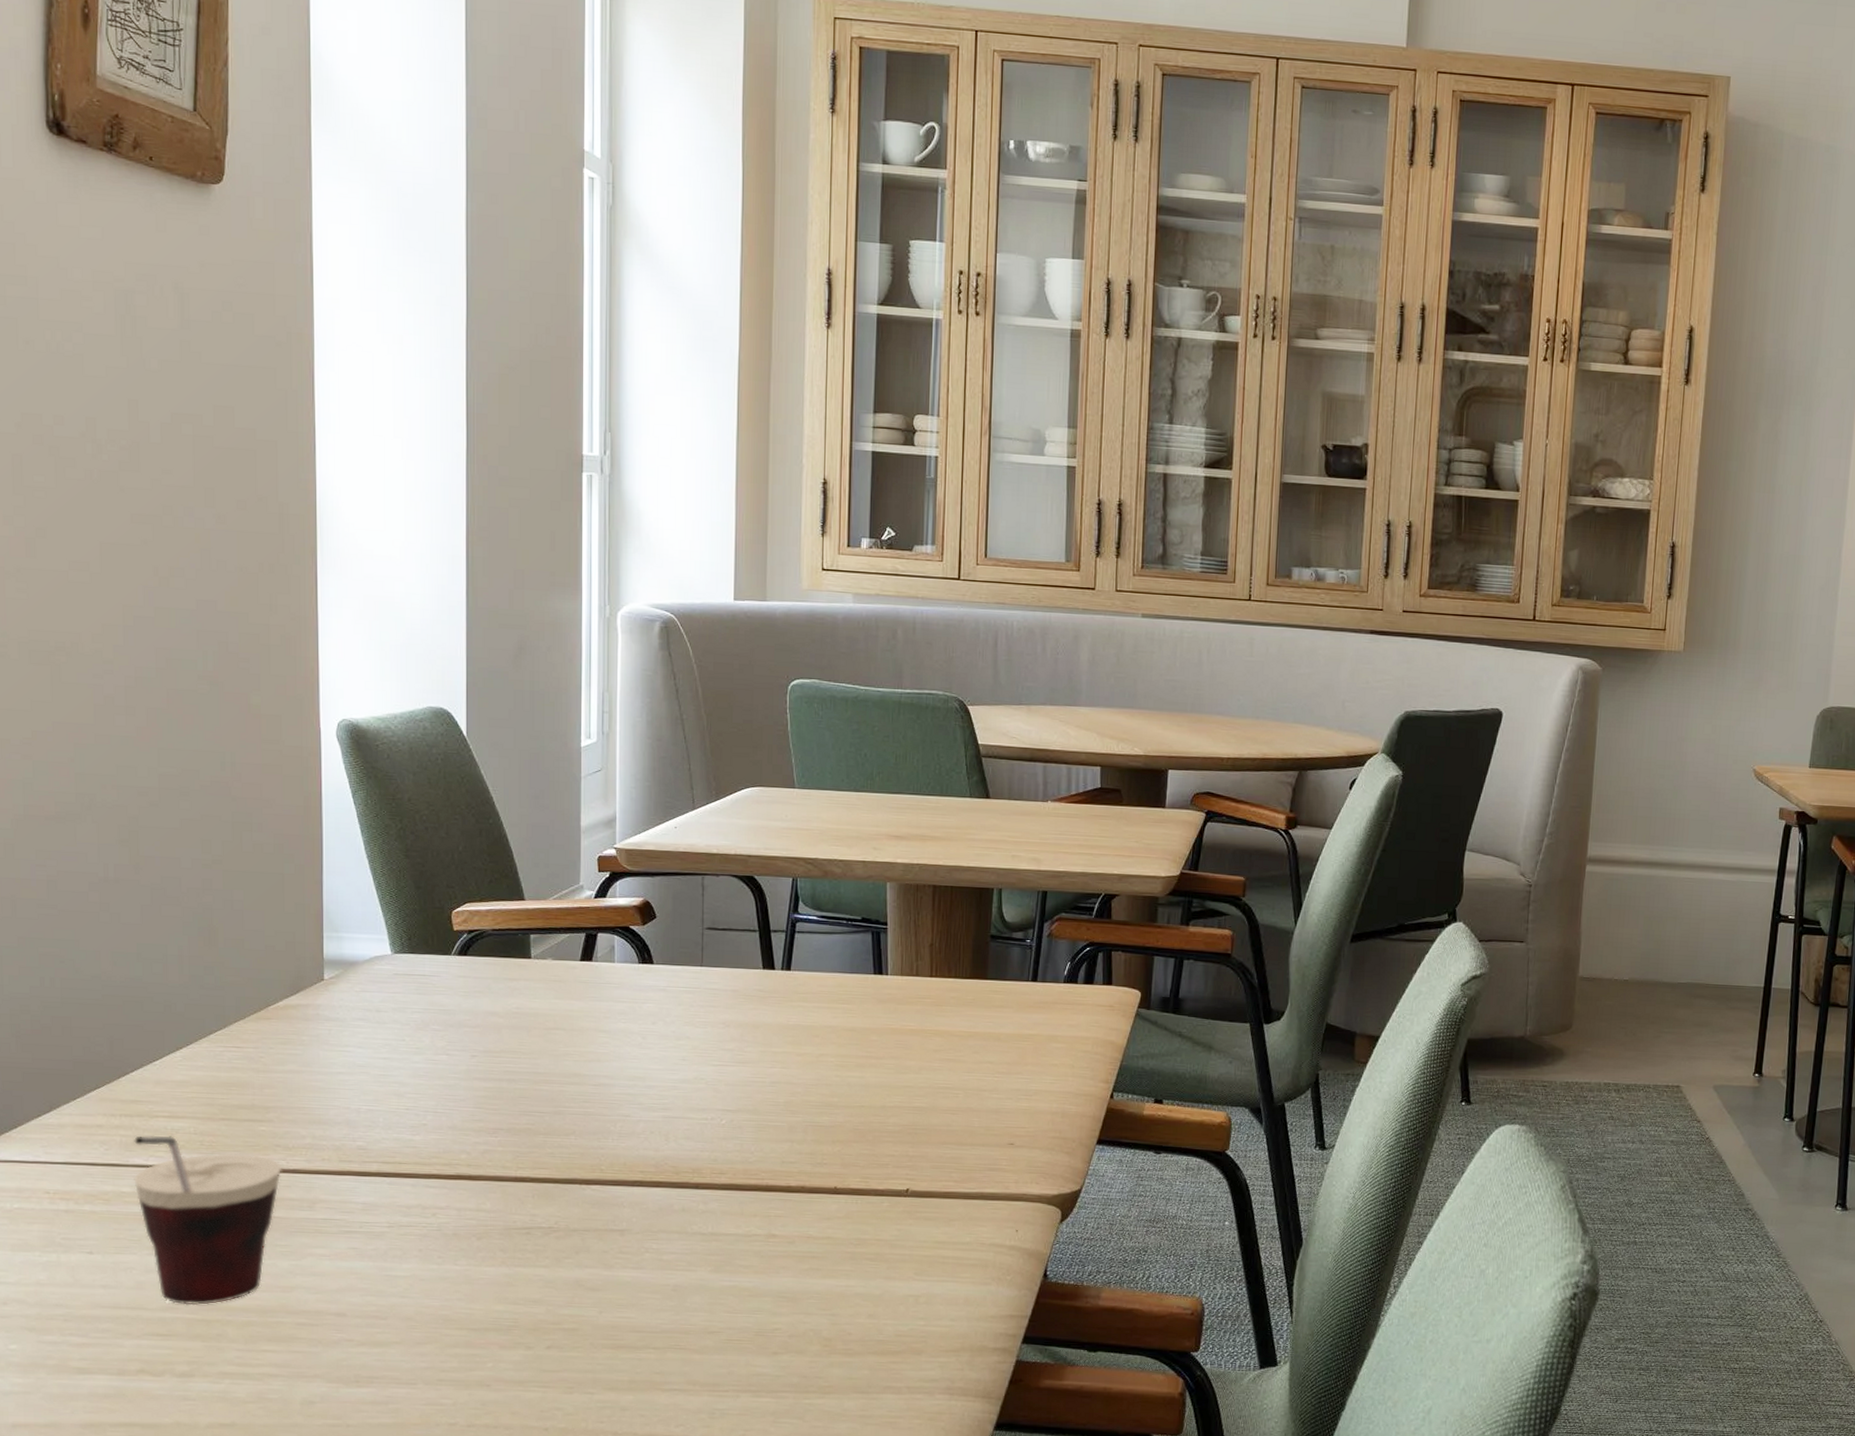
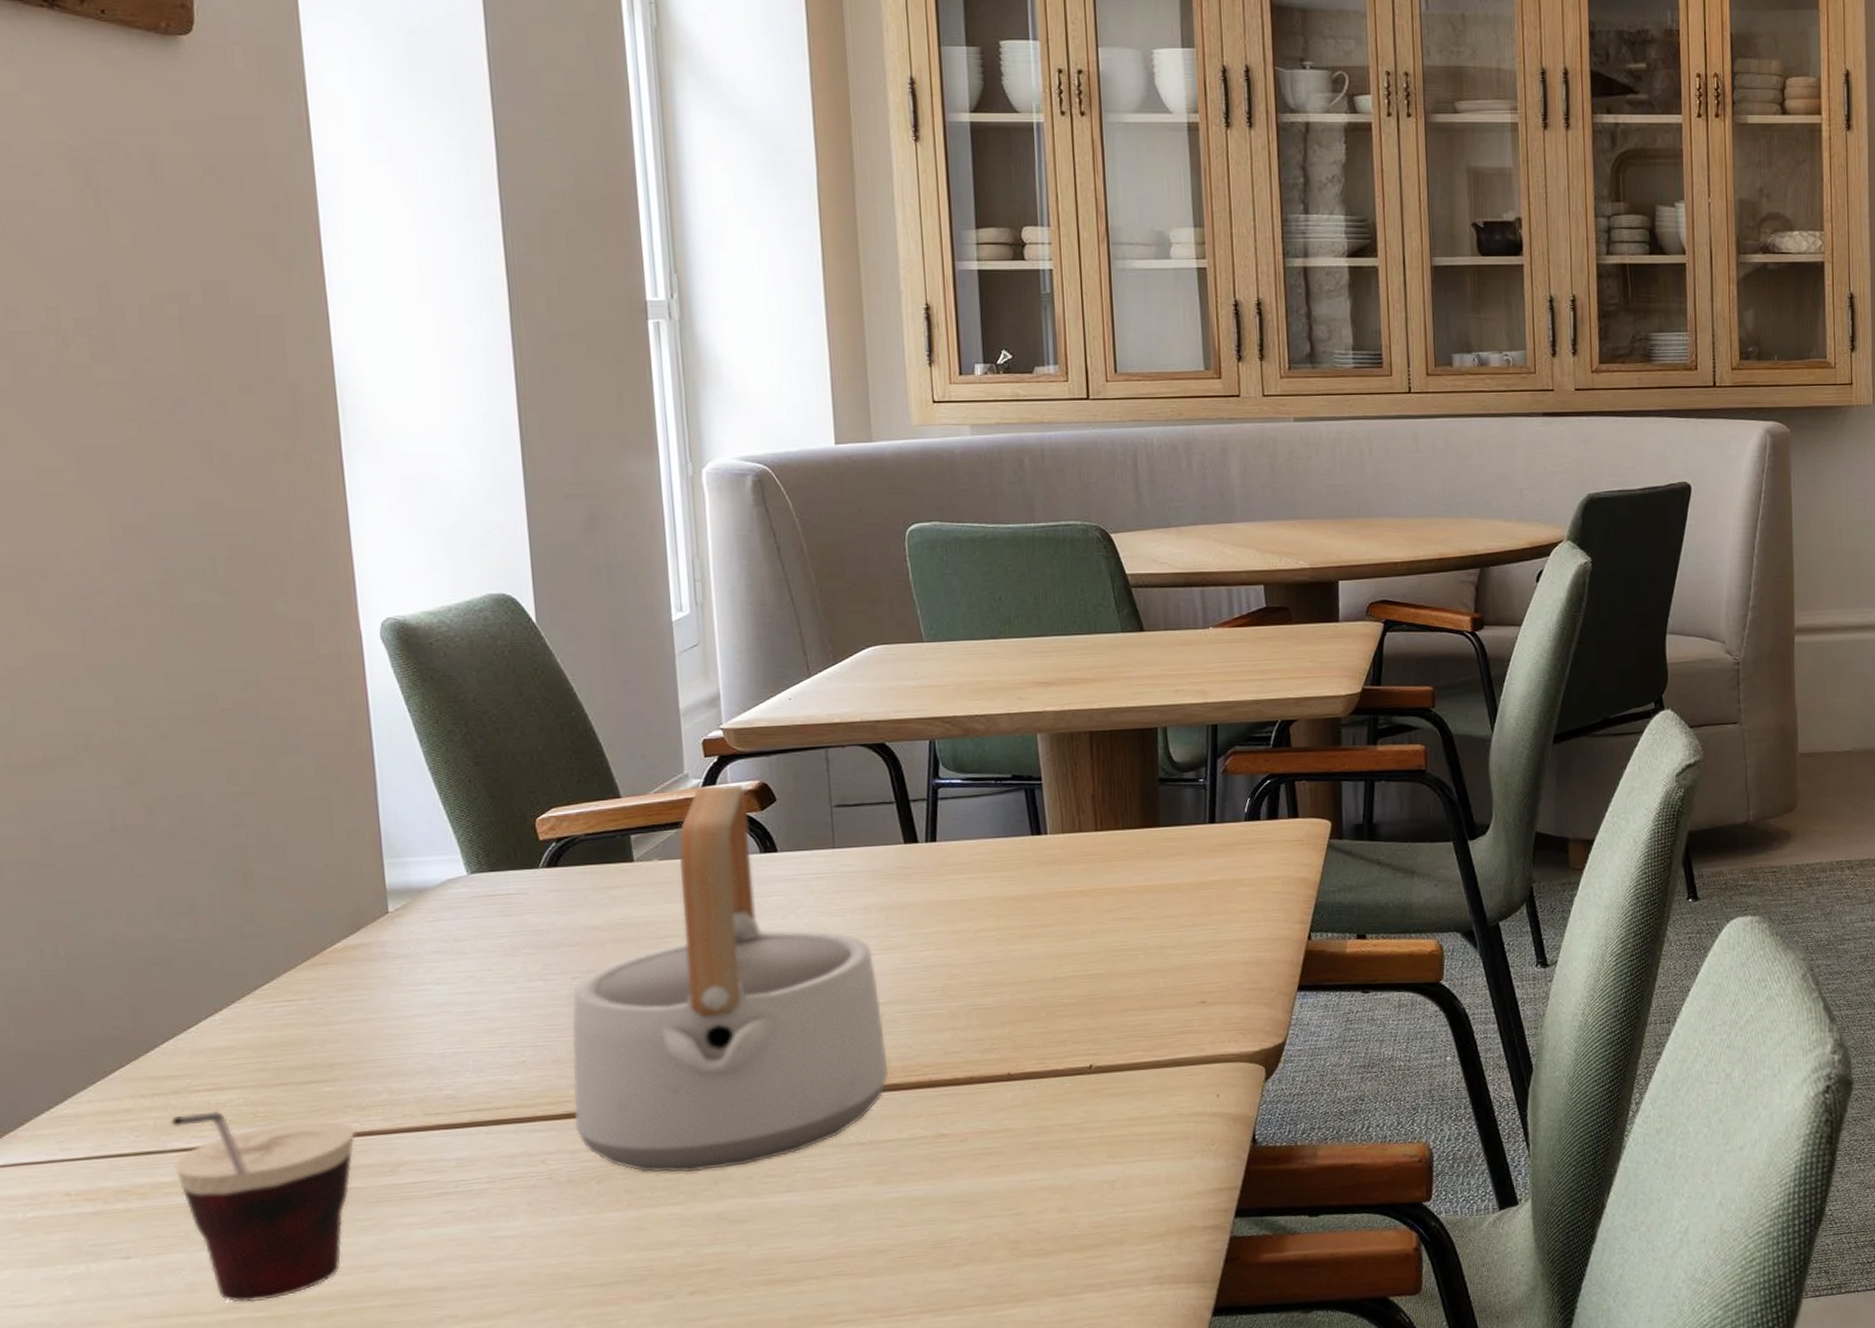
teapot: none [463,898,732,1241] -> present [571,785,889,1173]

